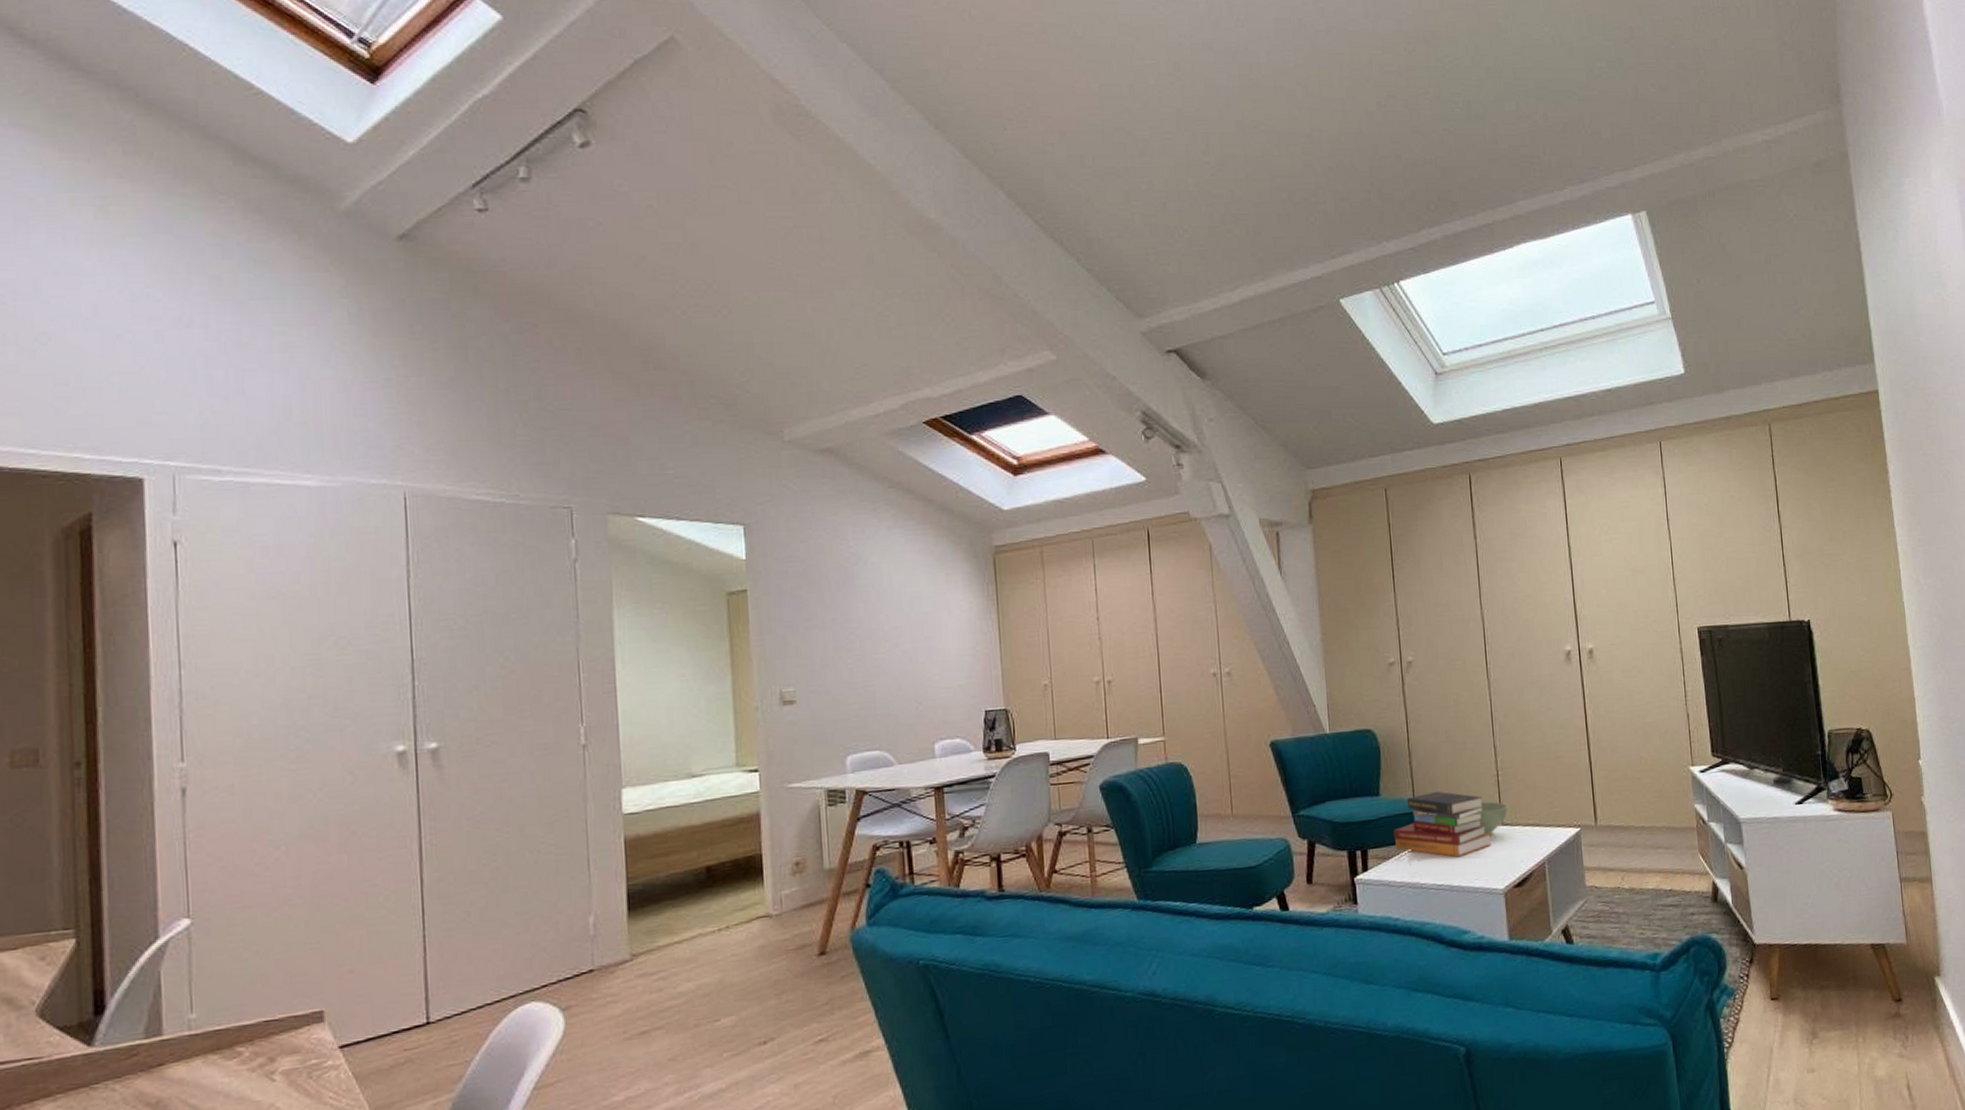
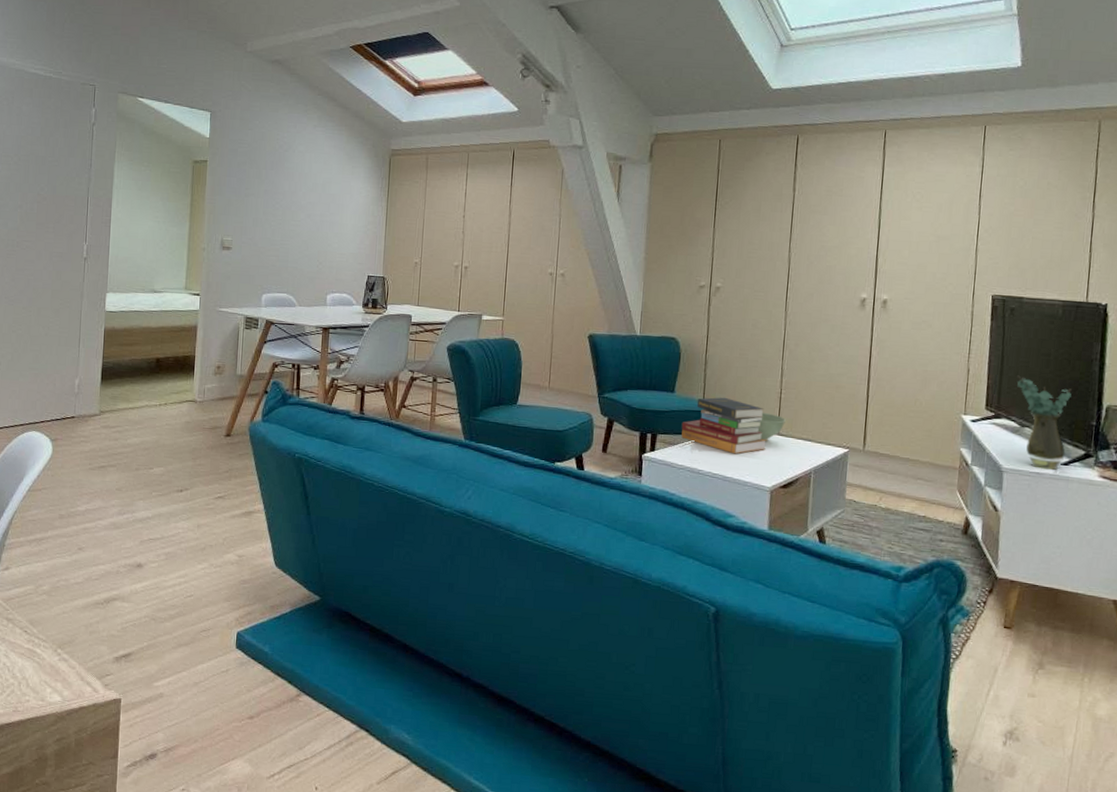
vase: none [1737,712,1798,813] -> present [1017,375,1072,470]

